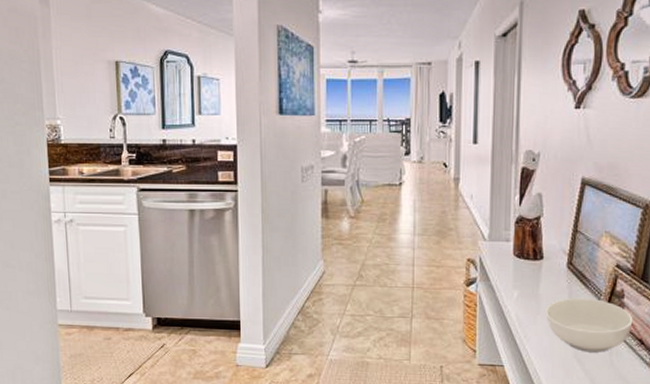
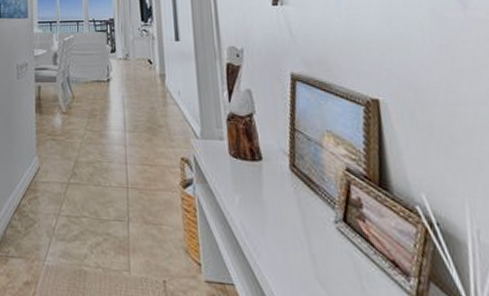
bowl: present [545,297,633,353] -> none [273,205,380,275]

